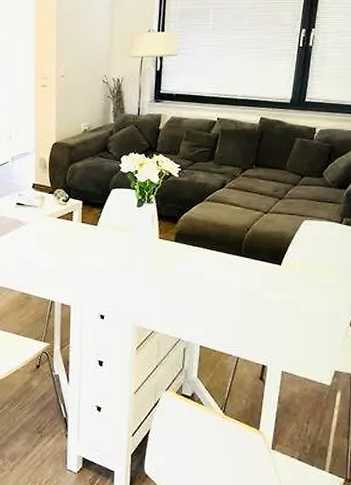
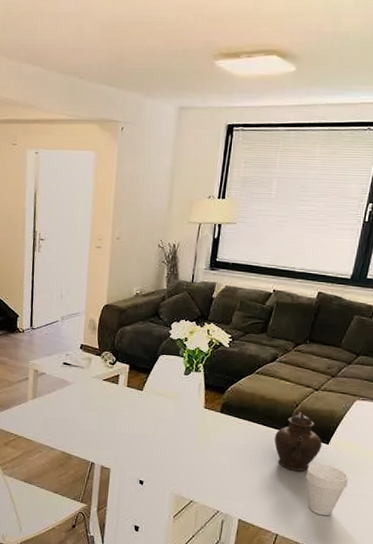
teapot: none [229,236,275,294] -> present [275,412,322,472]
cup: none [262,284,303,336] -> present [306,463,349,516]

